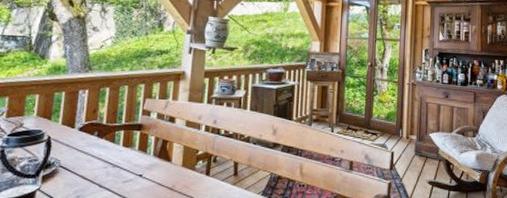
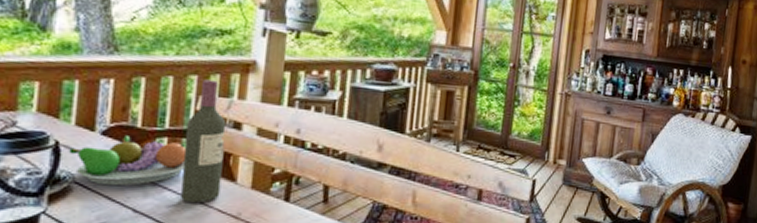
fruit bowl: none [57,130,137,168] -> present [69,136,187,186]
wine bottle: none [132,87,164,178] -> present [181,79,227,203]

